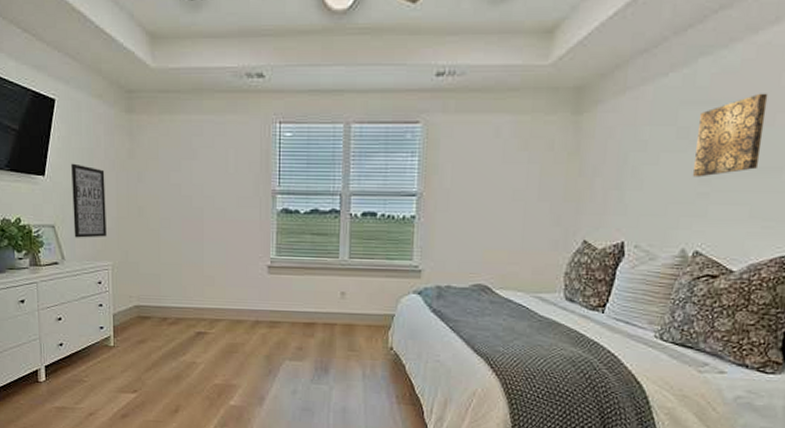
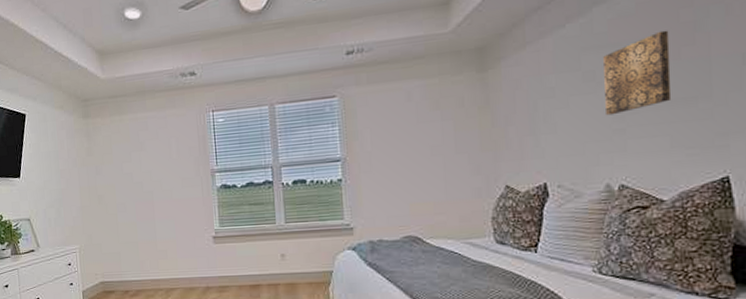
wall art: present [71,163,107,238] -> none [41,165,73,227]

